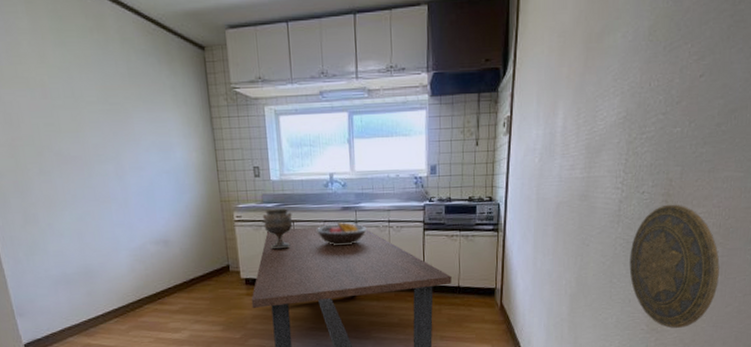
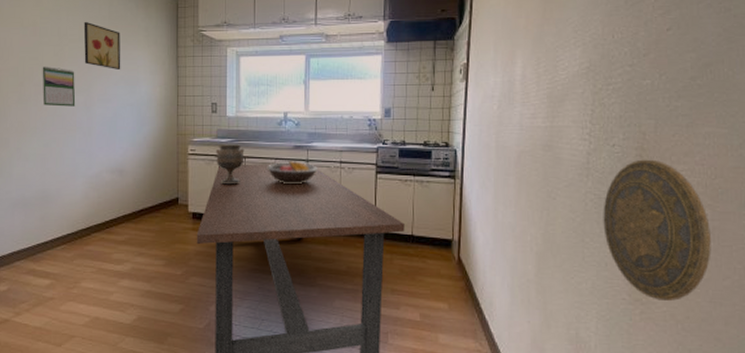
calendar: none [60,133,106,177] -> present [42,66,76,107]
wall art: none [100,81,151,134] -> present [83,22,121,69]

